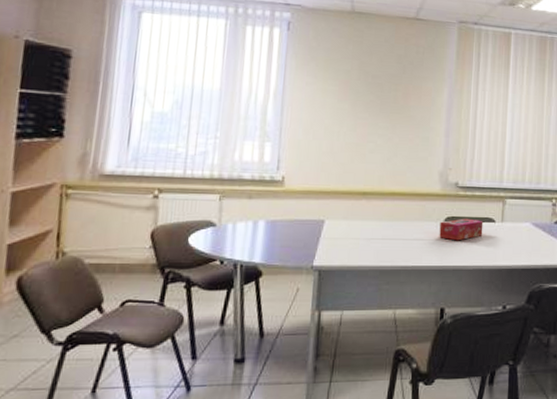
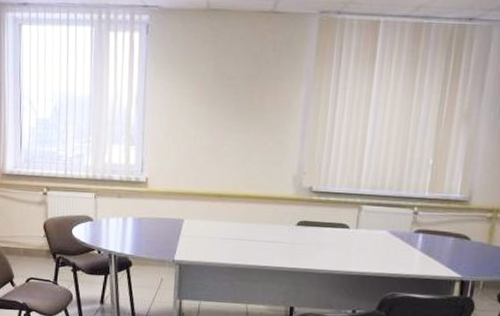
tissue box: present [439,218,484,241] -> none [291,223,337,245]

